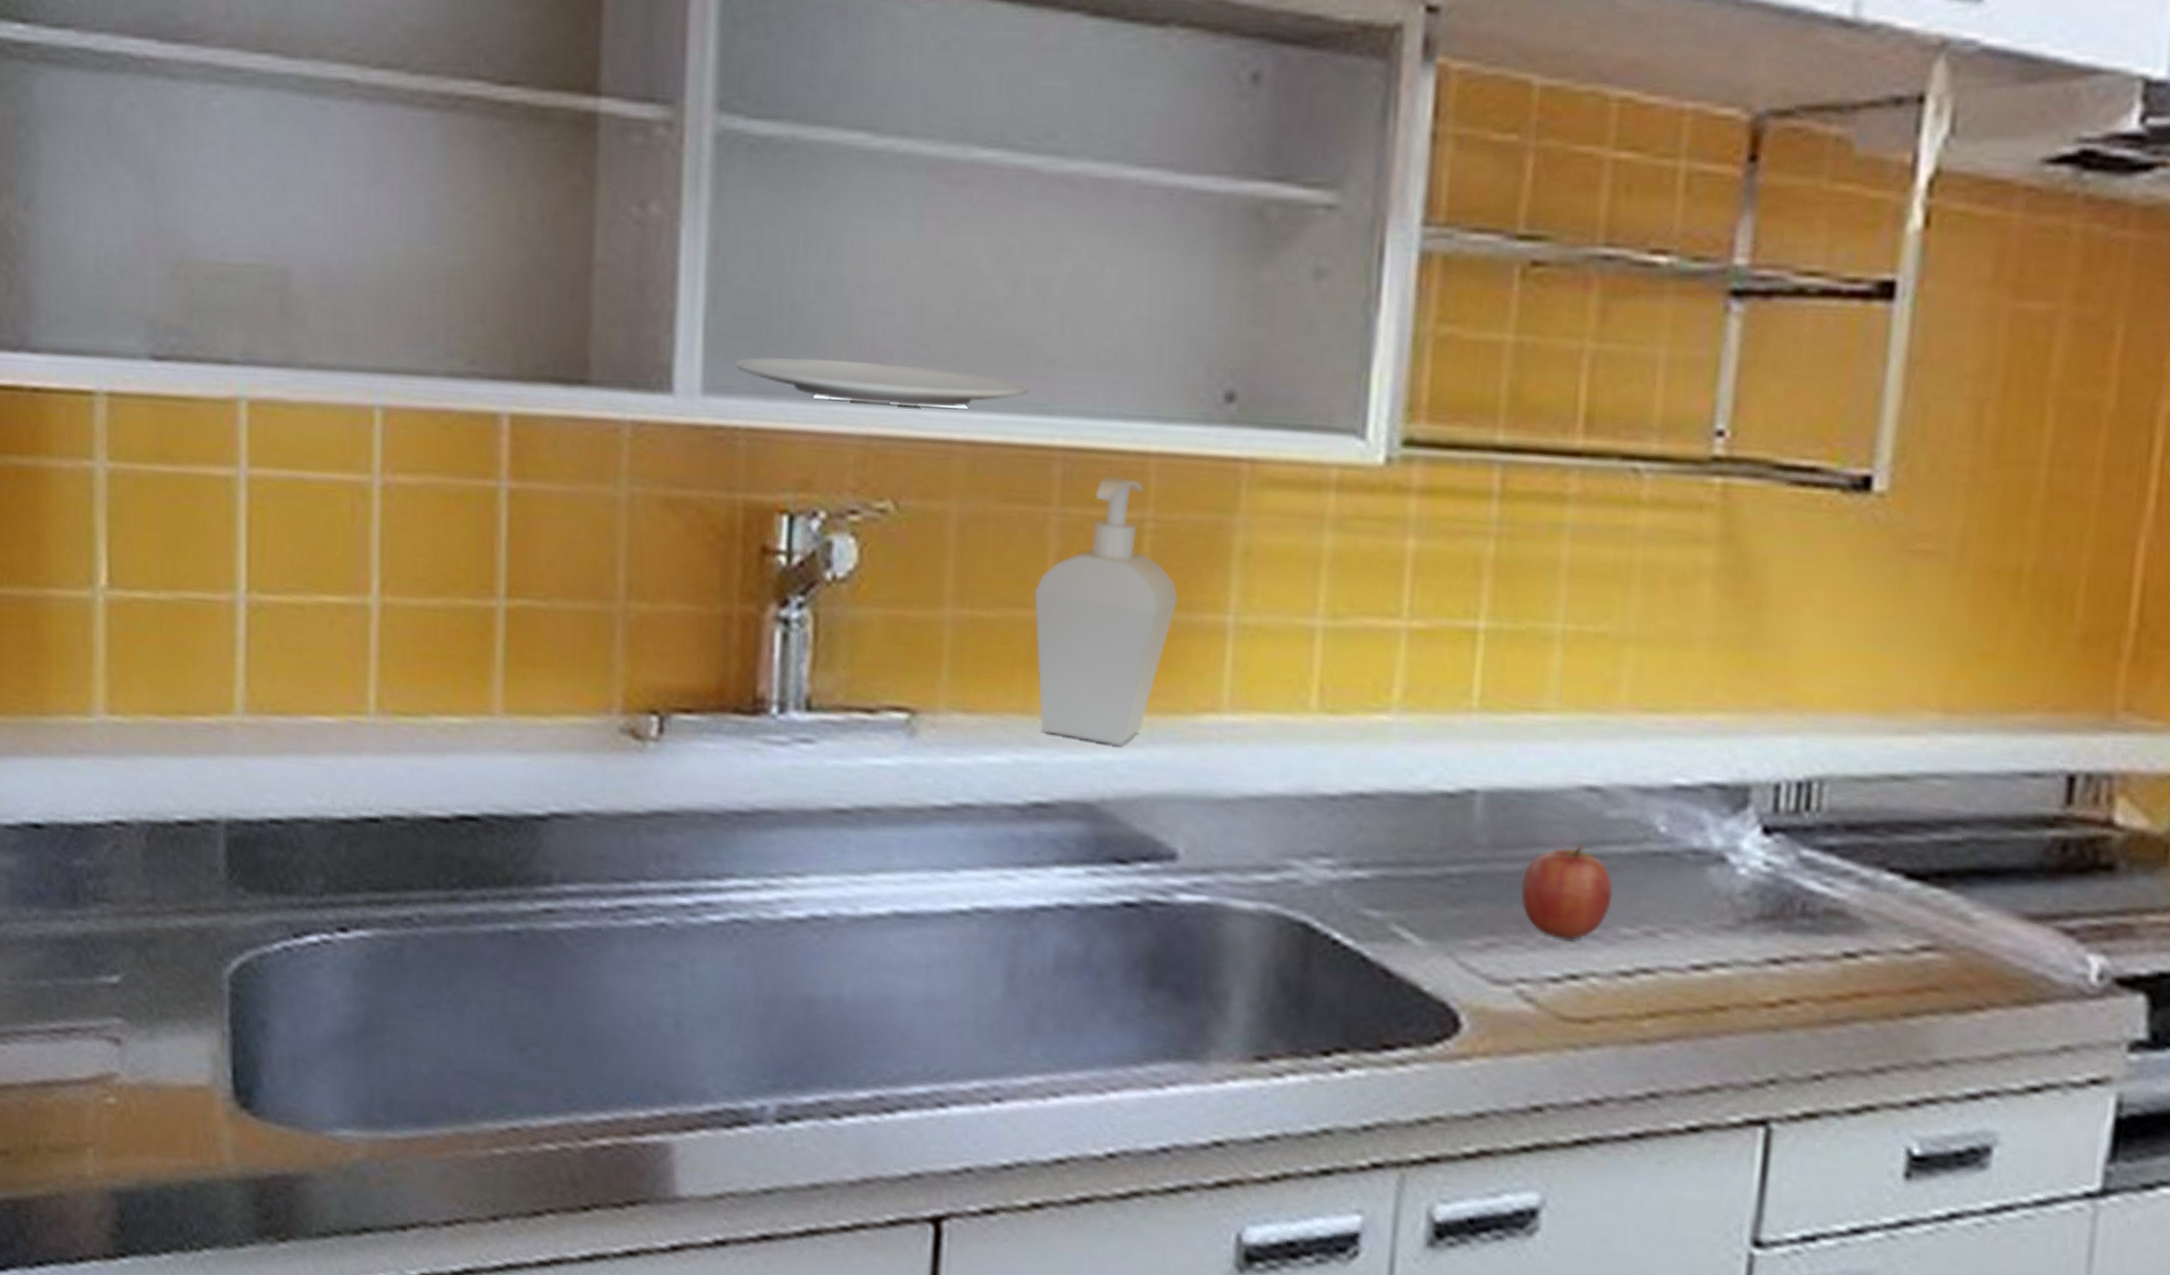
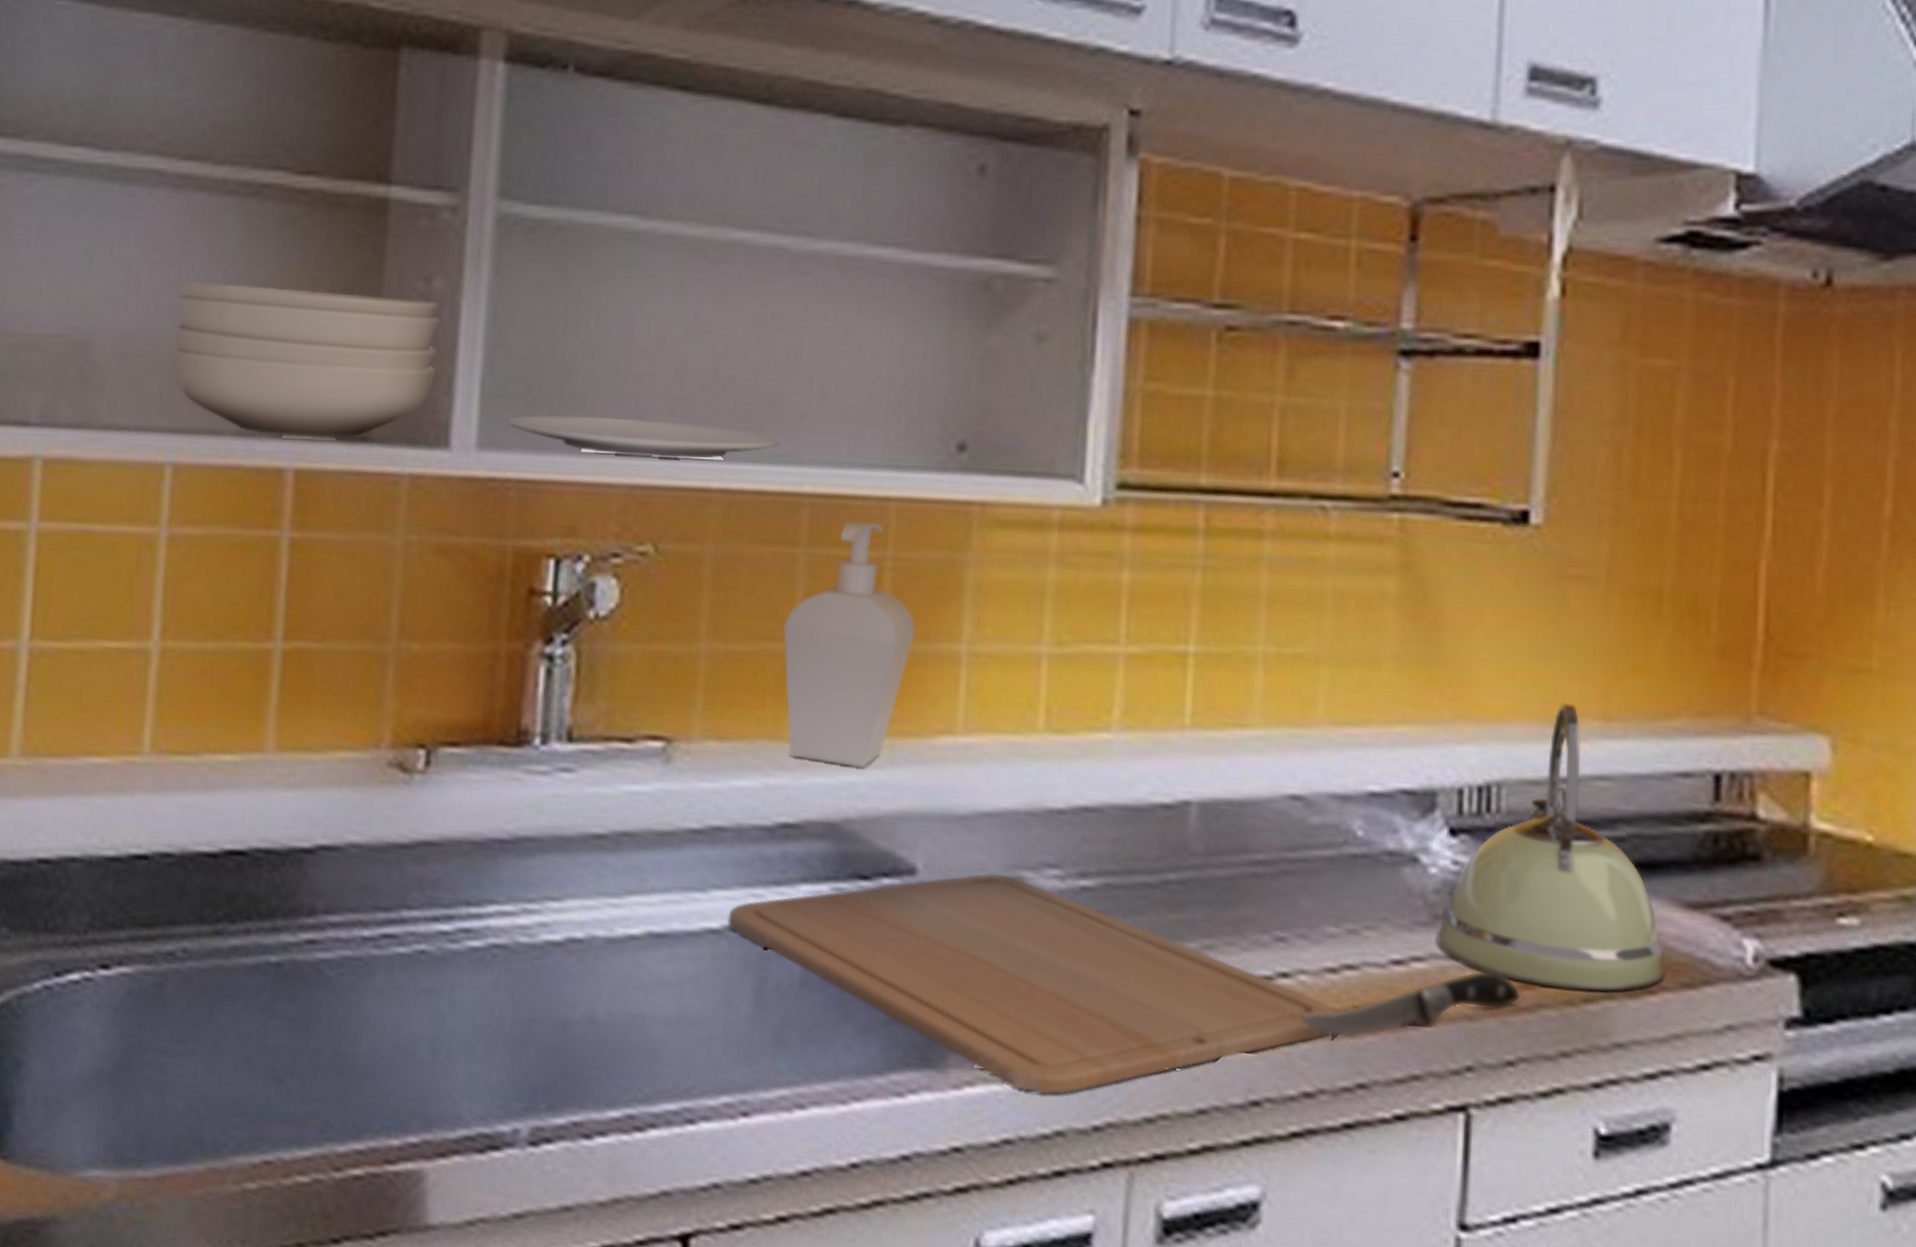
bowl: none [374,205,658,381] -> present [171,281,440,439]
chopping board: none [977,860,1630,1092] -> present [728,873,1337,1095]
fruit: present [1521,845,1613,940] -> none [1234,850,1317,939]
kitchen knife: none [1588,979,1834,1045] -> present [1300,970,1521,1038]
kettle: none [1742,693,1999,1006] -> present [1436,703,1667,992]

